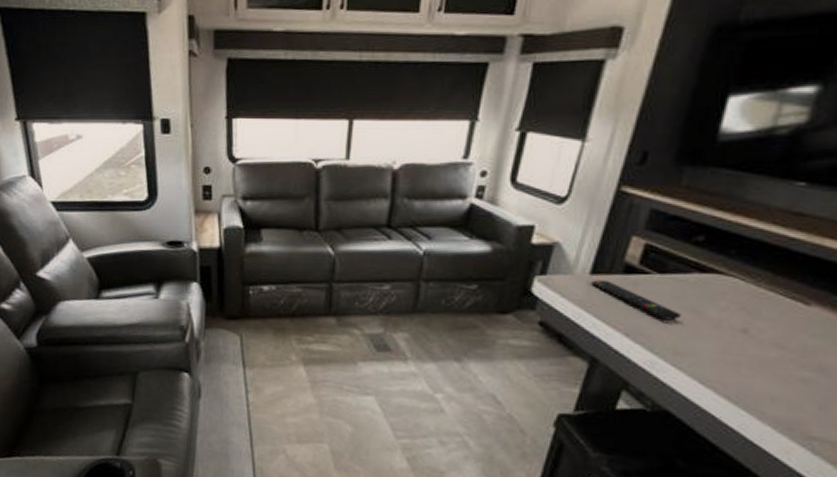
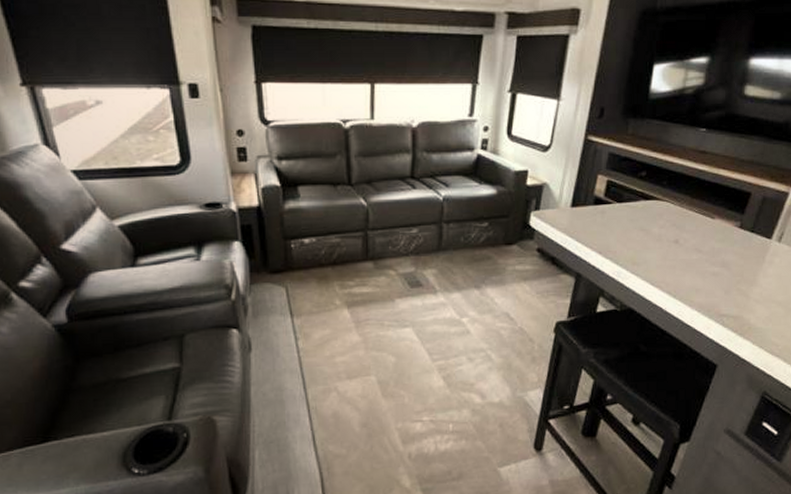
remote control: present [591,280,682,321] -> none [572,211,635,239]

